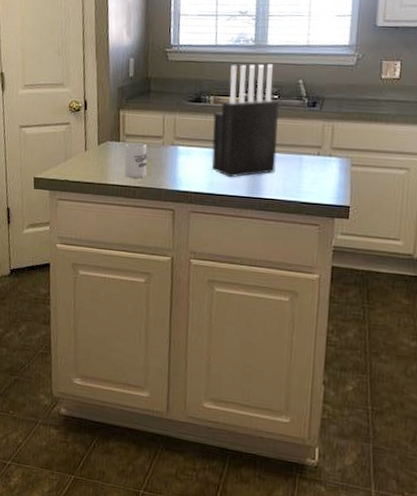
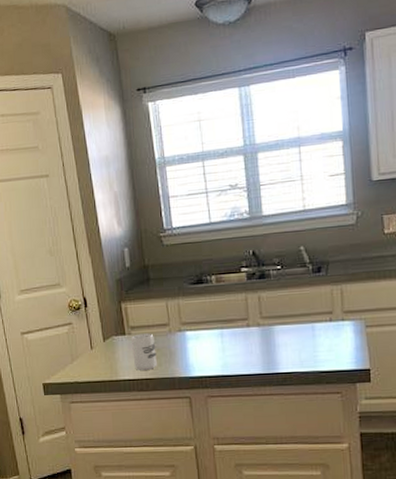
knife block: present [212,64,279,178] -> none [217,234,289,357]

